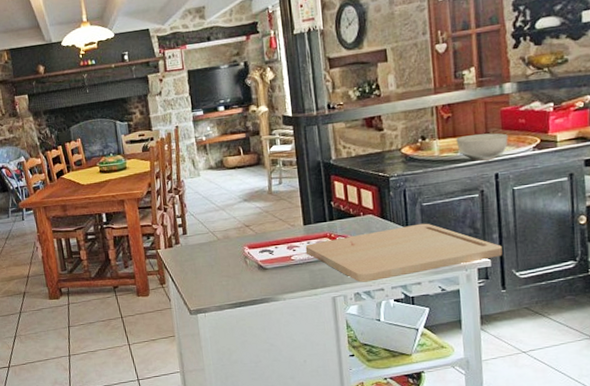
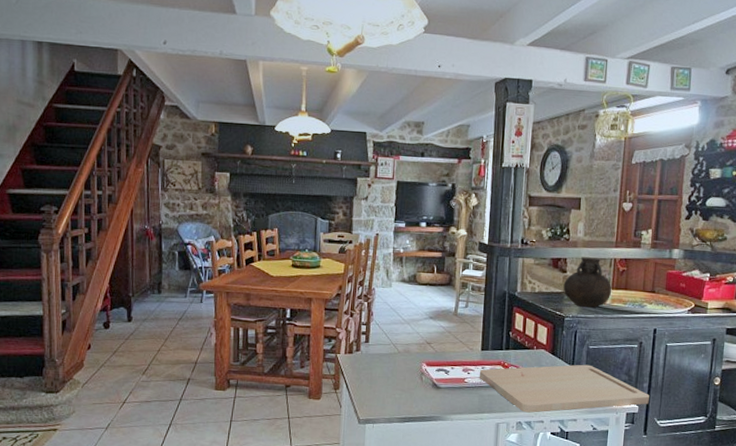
vase: none [382,109,439,164] -> present [563,257,612,308]
bowl: present [456,132,509,161] -> none [626,289,670,316]

